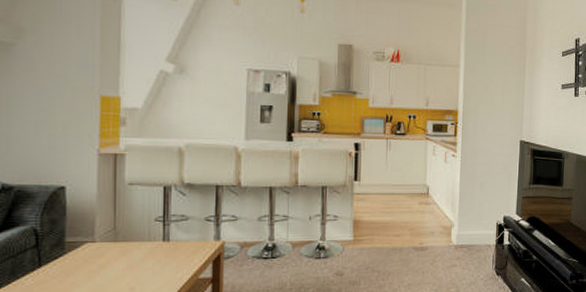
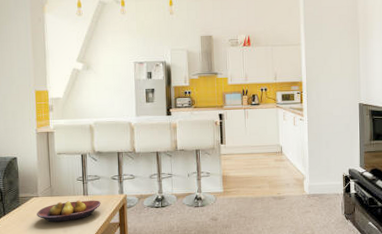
fruit bowl: none [91,247,188,278] -> present [37,200,101,223]

